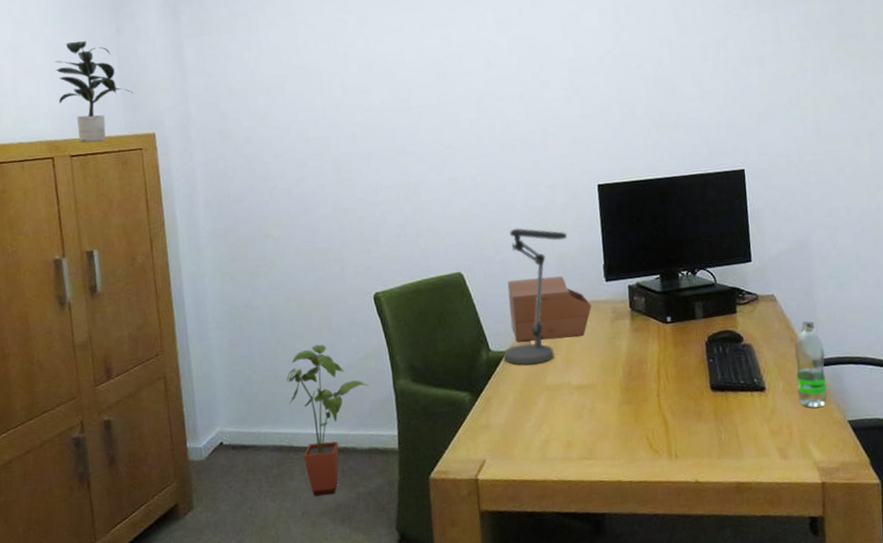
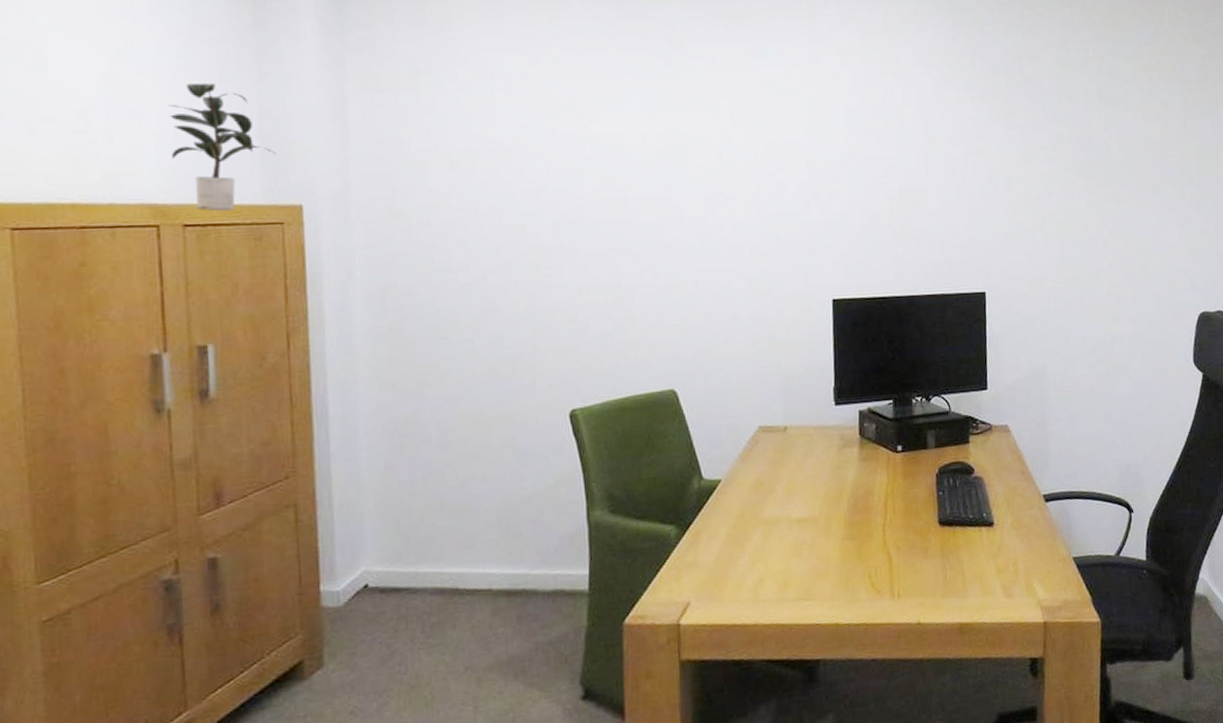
house plant: present [287,344,369,496] -> none [456,468,558,647]
desk lamp: present [503,228,568,366] -> none [718,342,797,496]
sewing box: present [507,275,592,343] -> none [726,397,819,470]
bottle: present [794,321,827,409] -> none [1025,453,1054,545]

